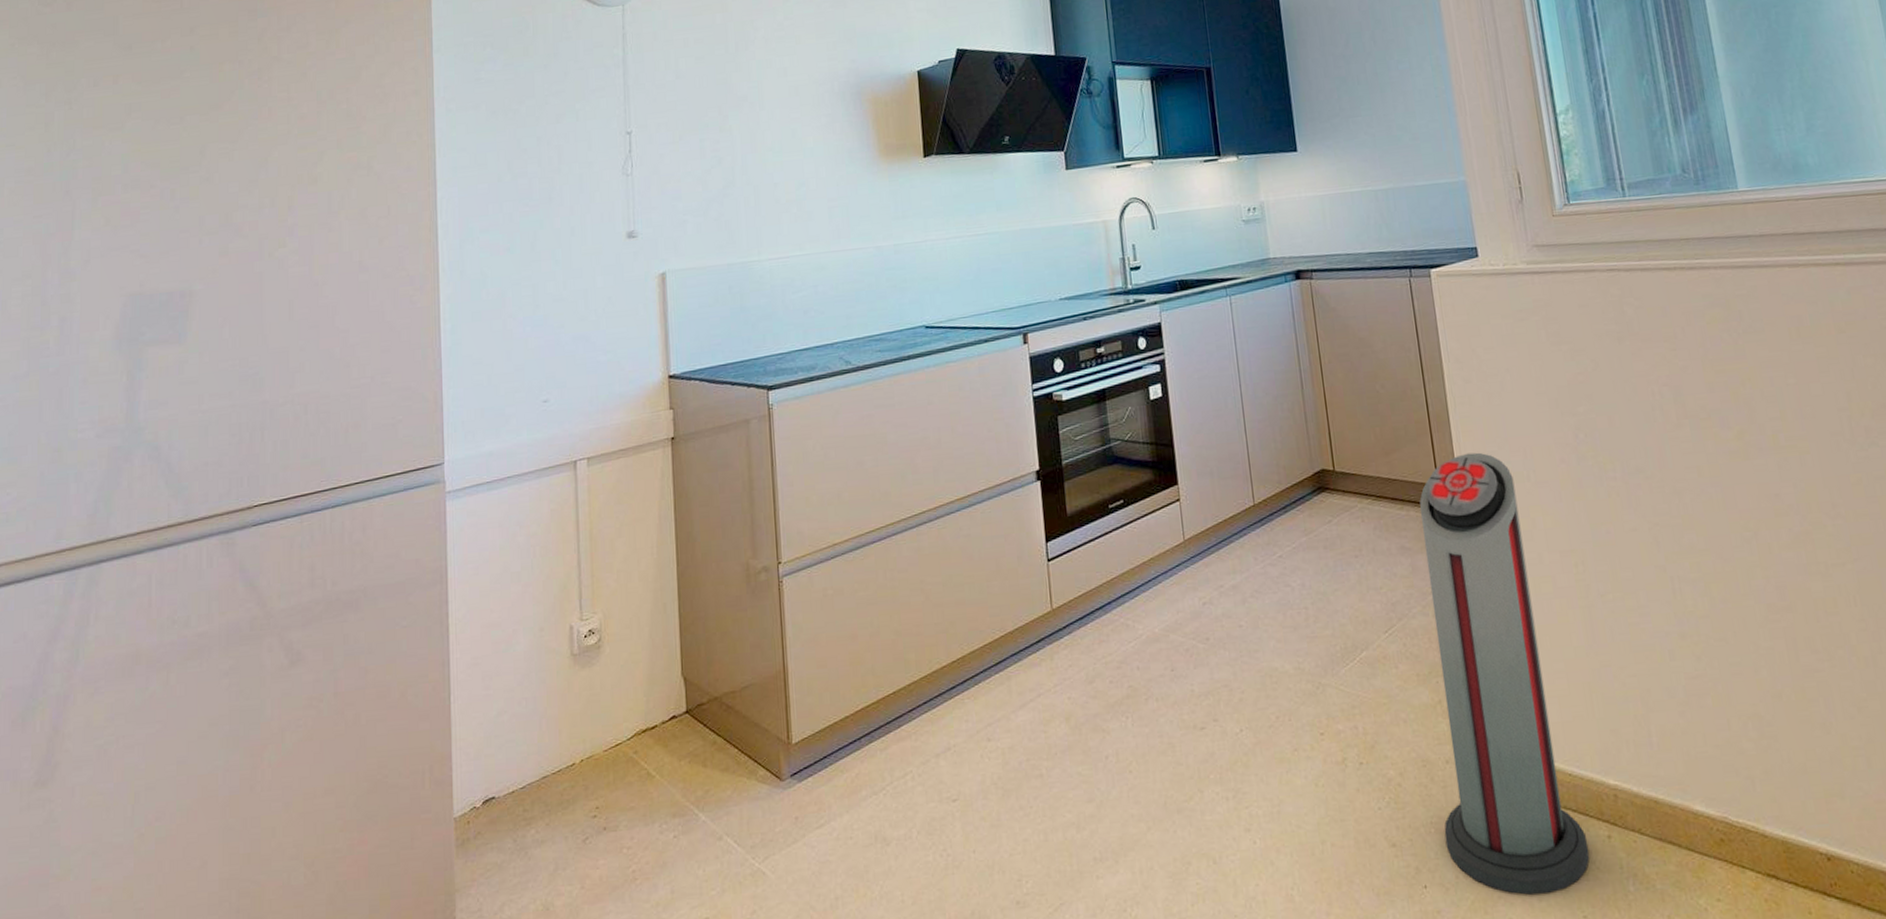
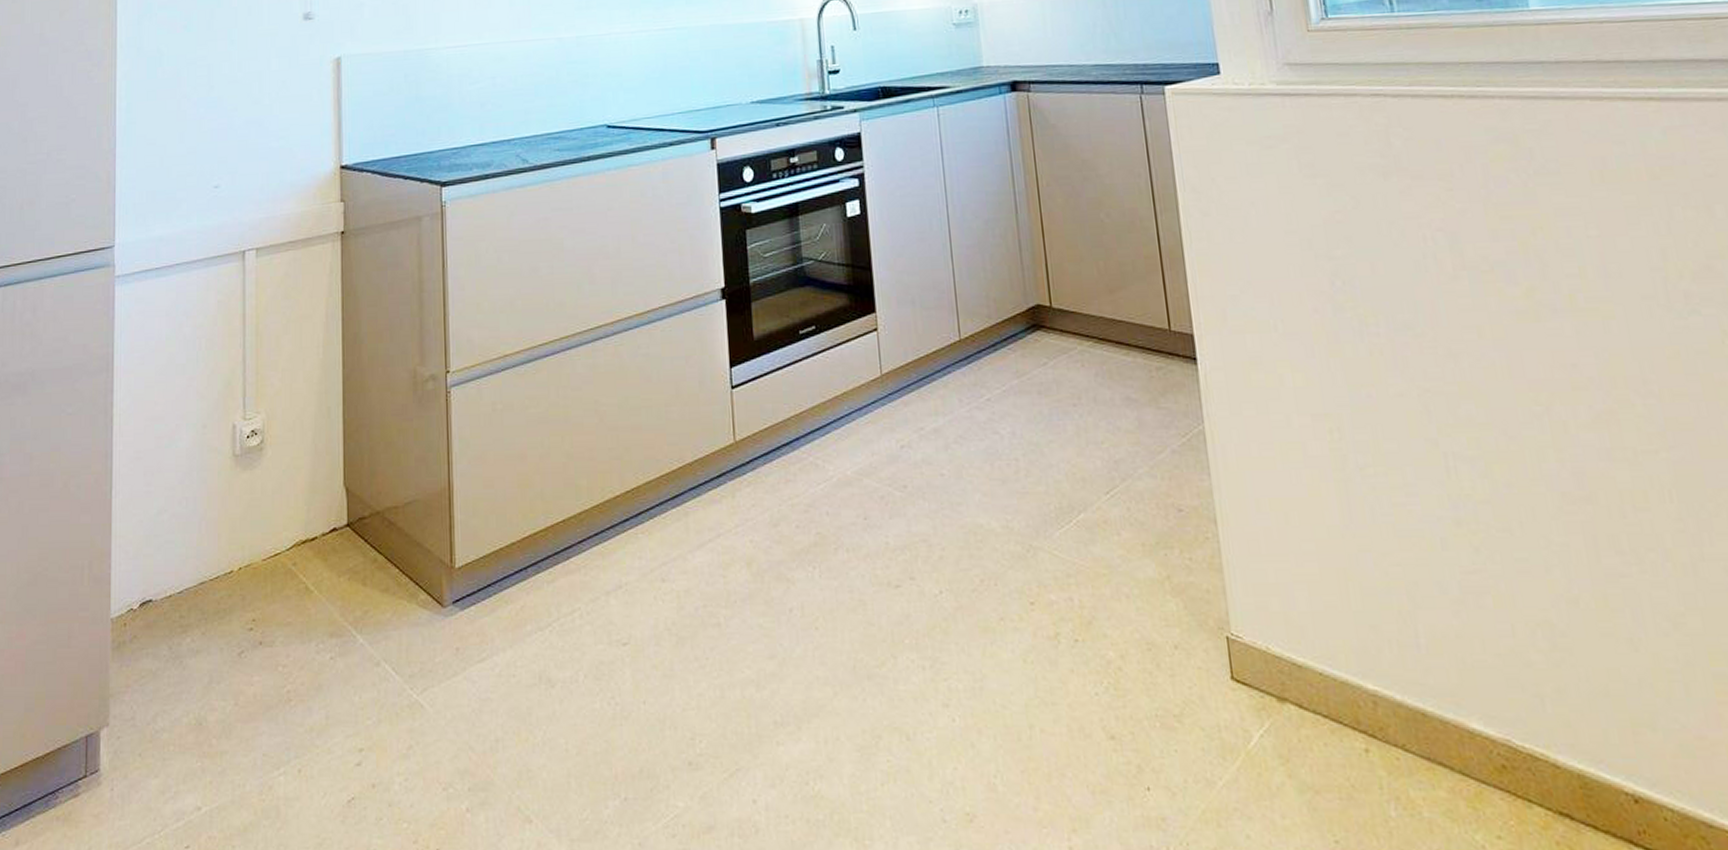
air purifier: present [1419,452,1590,895] -> none [1148,295,1344,810]

